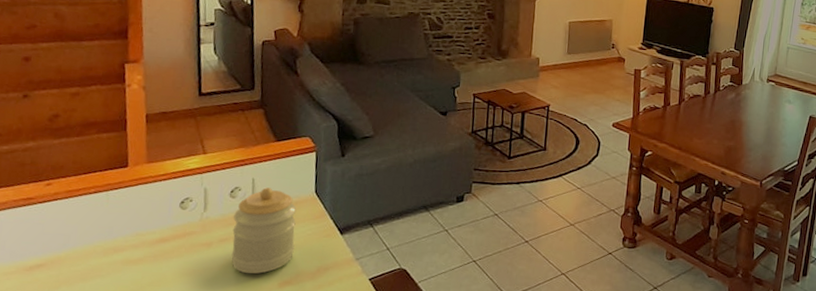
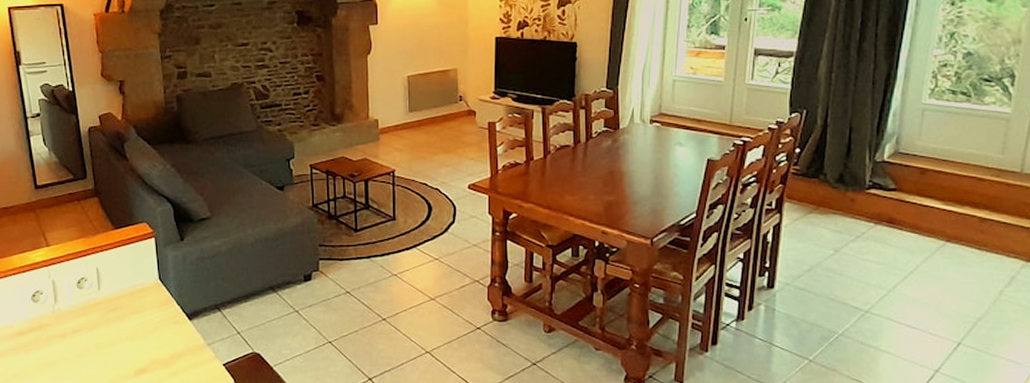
jar: present [231,187,297,274] -> none [83,276,146,363]

